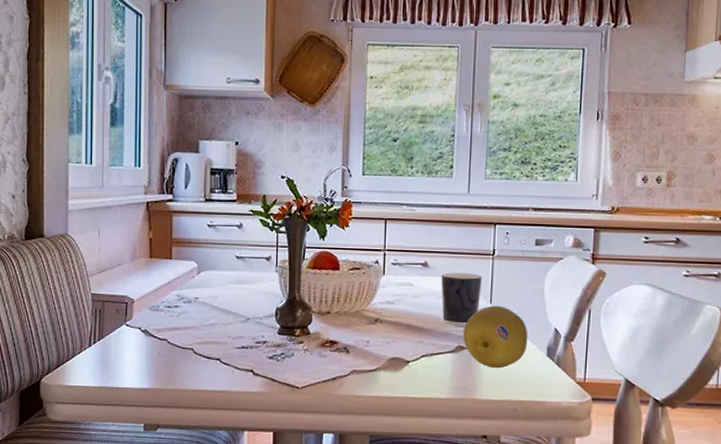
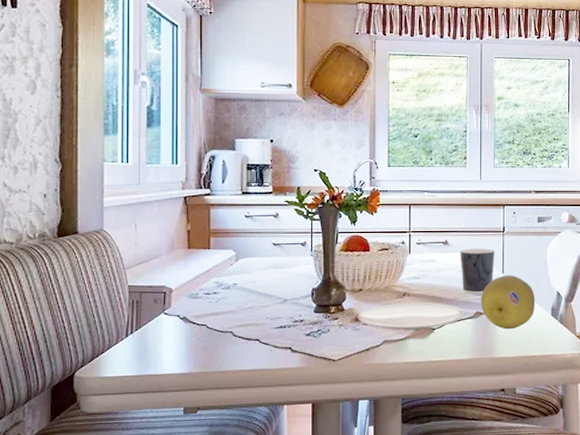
plate: none [324,329,442,361] -> present [358,302,463,330]

